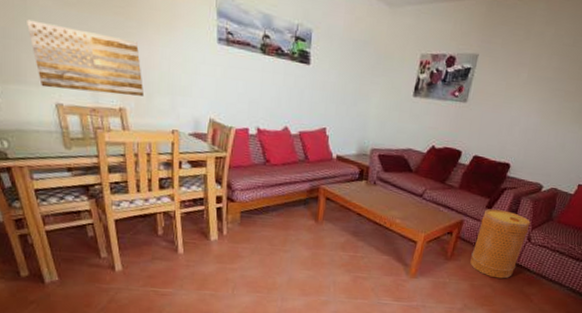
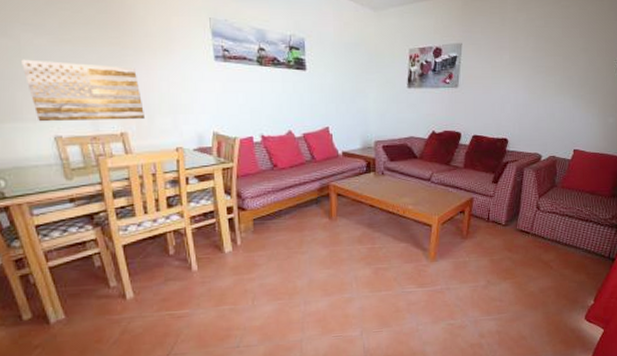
basket: present [470,209,530,279] -> none [486,183,536,250]

